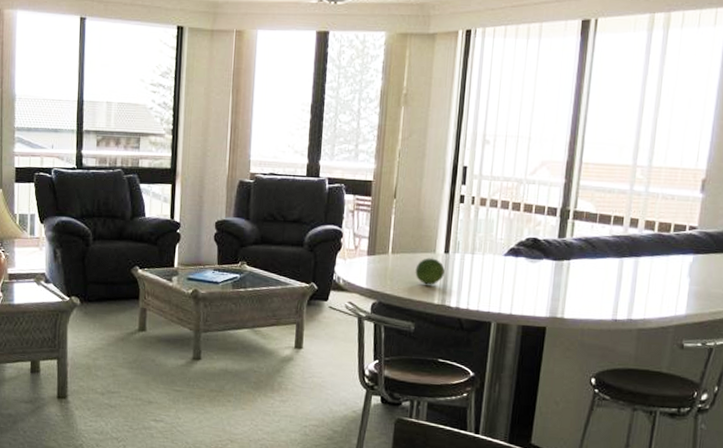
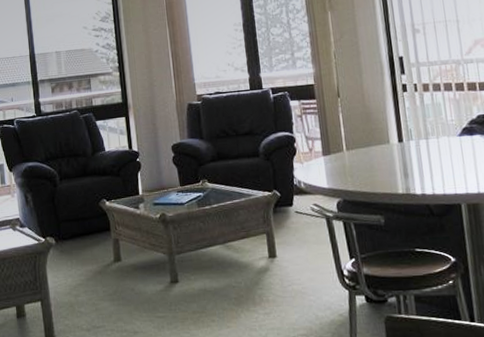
fruit: present [415,258,445,285] -> none [373,149,403,176]

